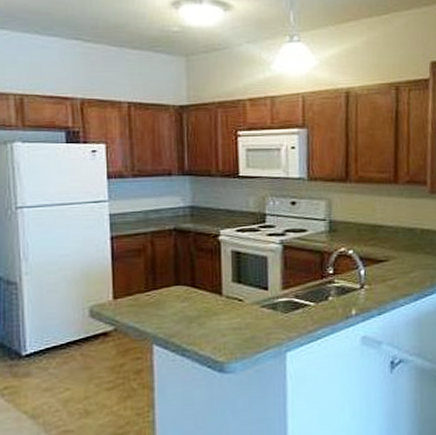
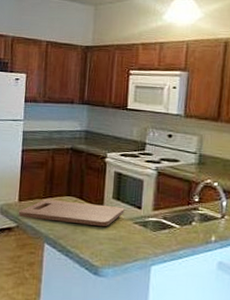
cutting board: none [114,290,248,318] -> present [18,199,125,227]

